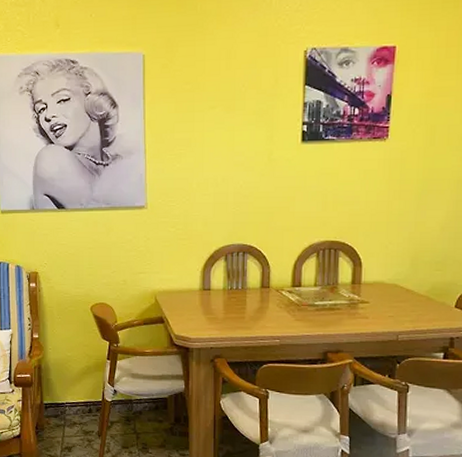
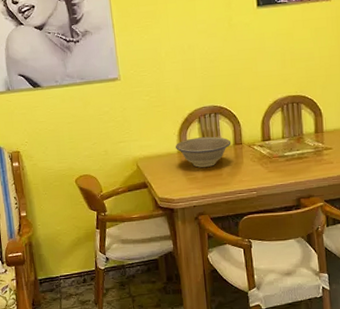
bowl: none [198,276,258,308] -> present [176,136,231,168]

